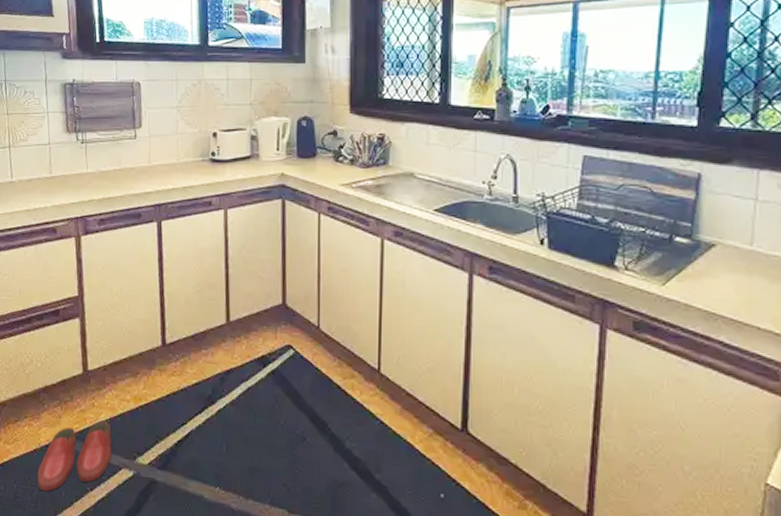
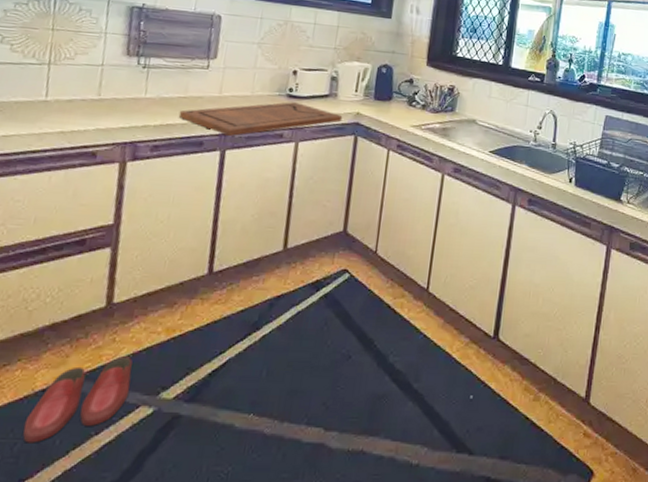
cutting board: none [117,167,267,207] -> present [178,102,343,137]

